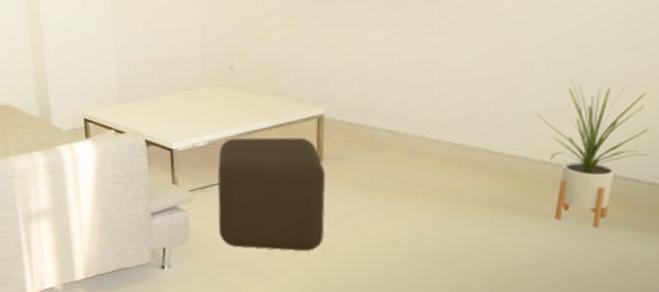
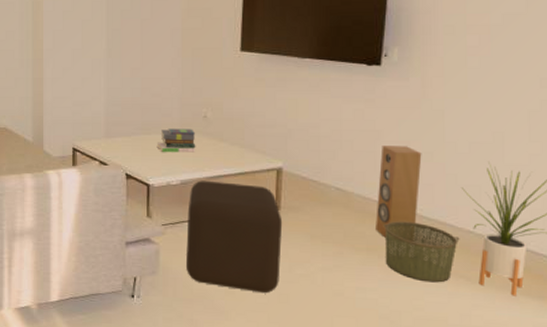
books: none [177,82,223,112] -> present [156,128,196,152]
speaker: none [434,74,490,180] -> present [376,146,422,242]
basket: none [442,158,534,222] -> present [383,221,460,283]

